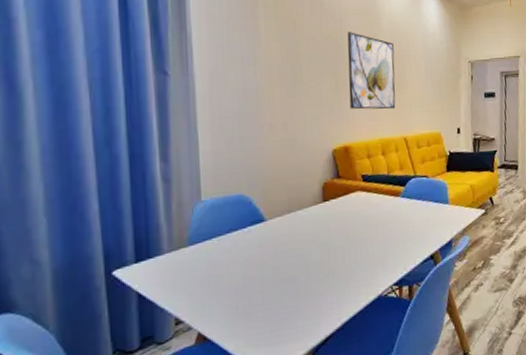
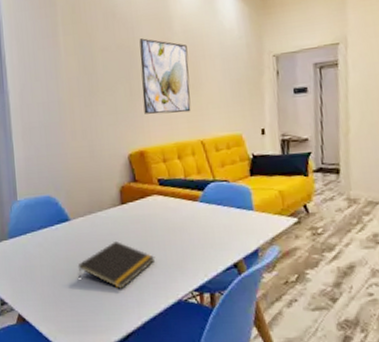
notepad: none [273,241,357,291] -> present [77,241,155,289]

